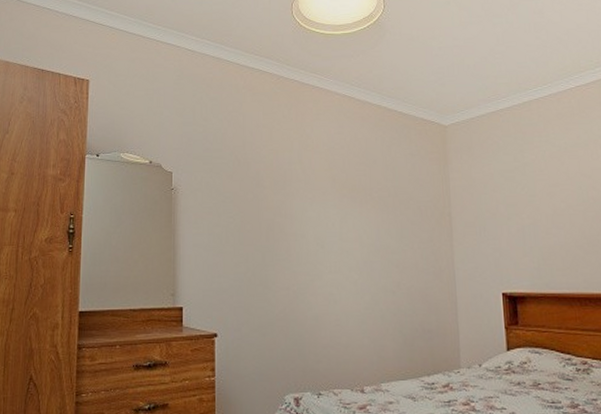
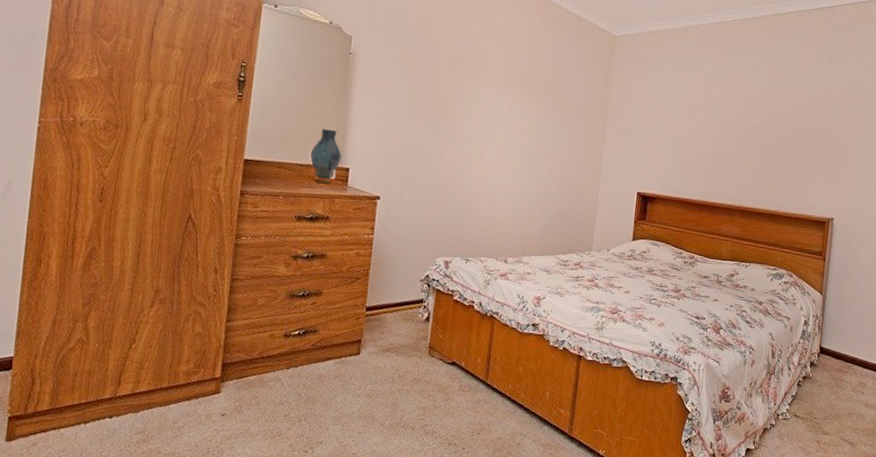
vase: none [142,269,174,327] -> present [309,128,342,184]

